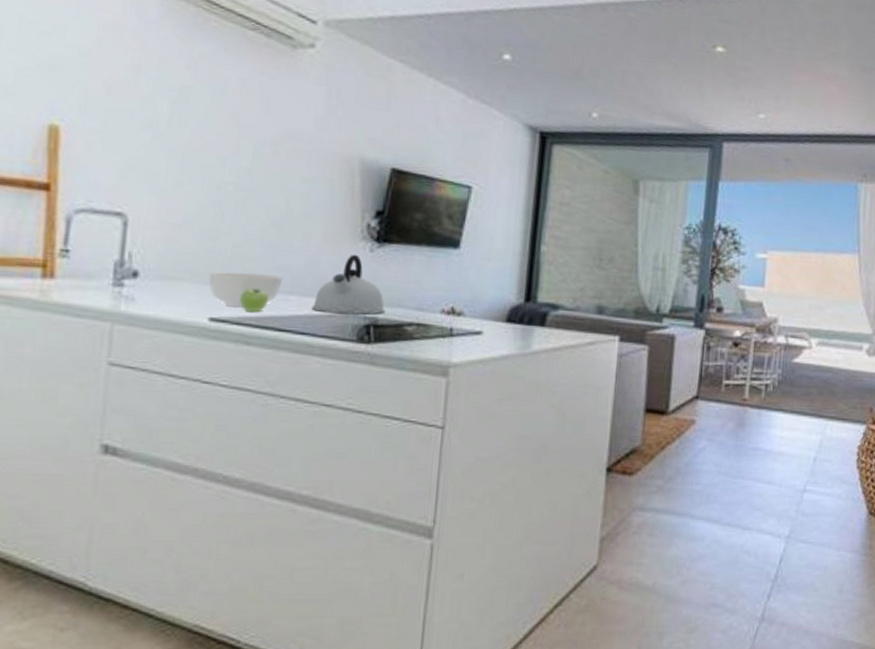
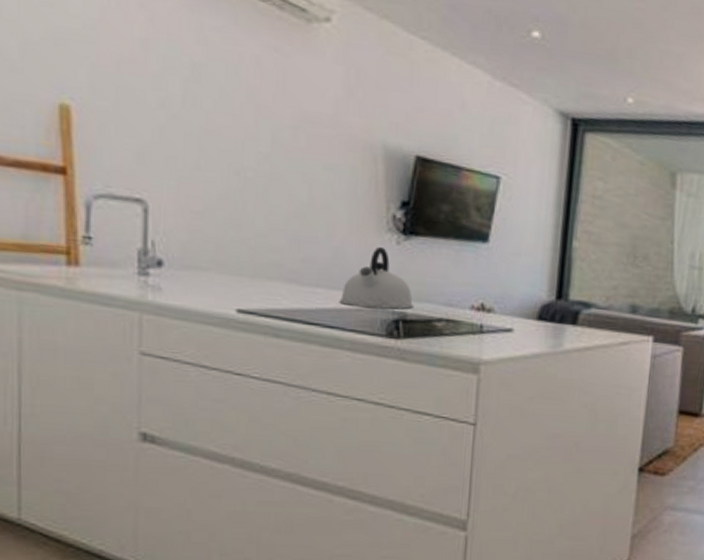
bowl: present [209,271,283,308] -> none [234,262,309,300]
fruit: present [239,287,269,313] -> none [266,279,296,305]

